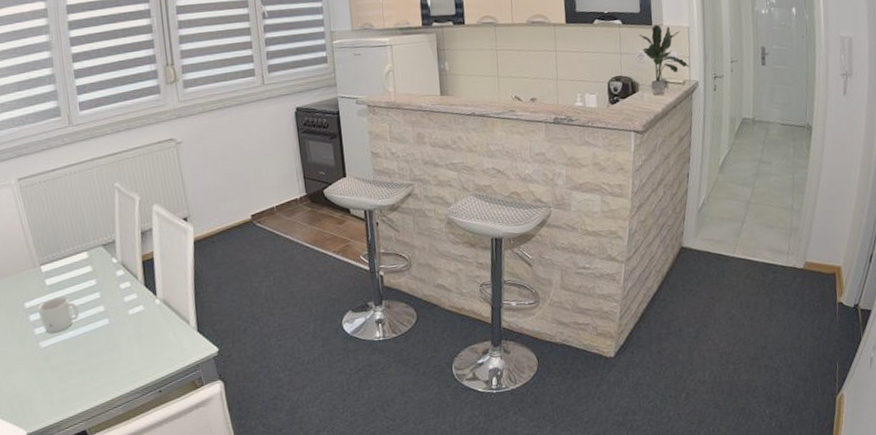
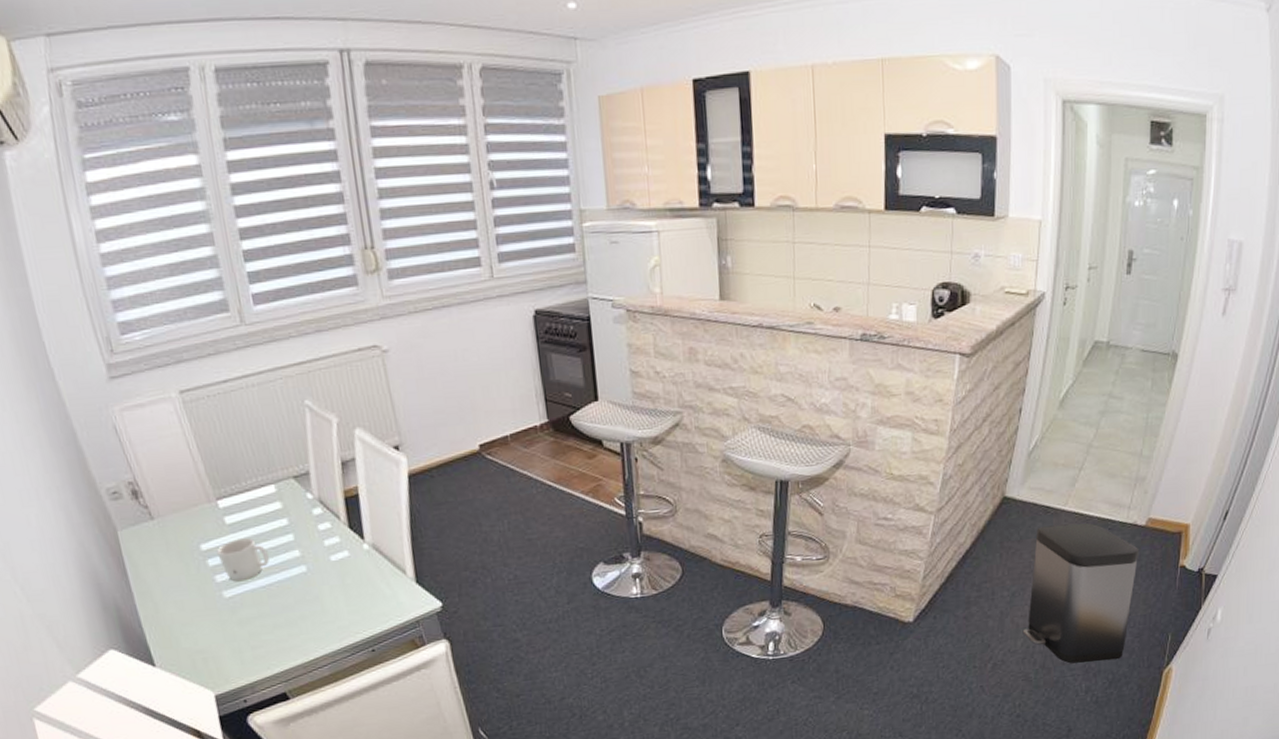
potted plant: present [639,24,689,96] -> none [977,216,1036,310]
pedal bin: none [709,267,802,392] -> present [1022,523,1140,663]

